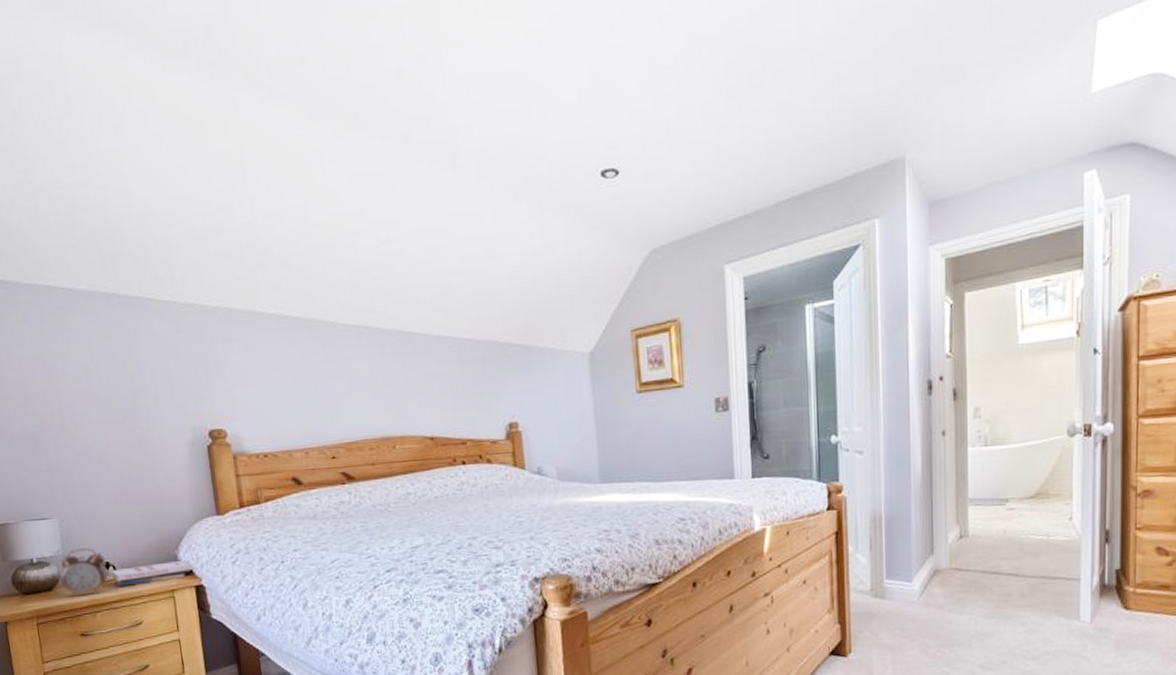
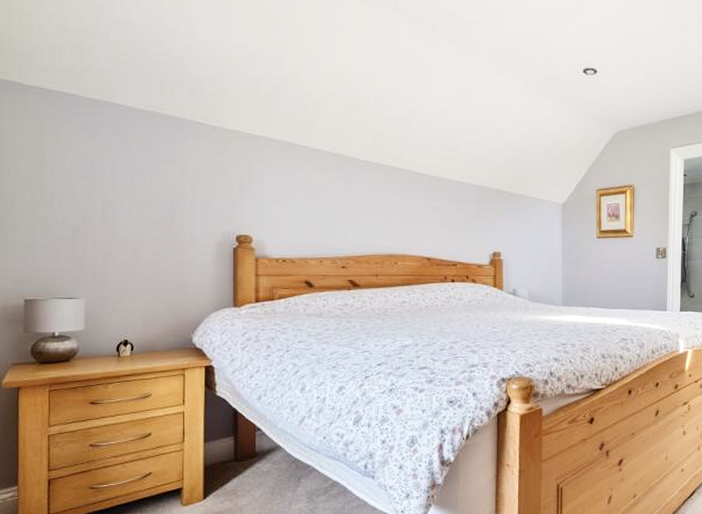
alarm clock: present [60,548,108,597] -> none [78,326,125,369]
books: present [110,559,195,586] -> none [127,343,207,362]

